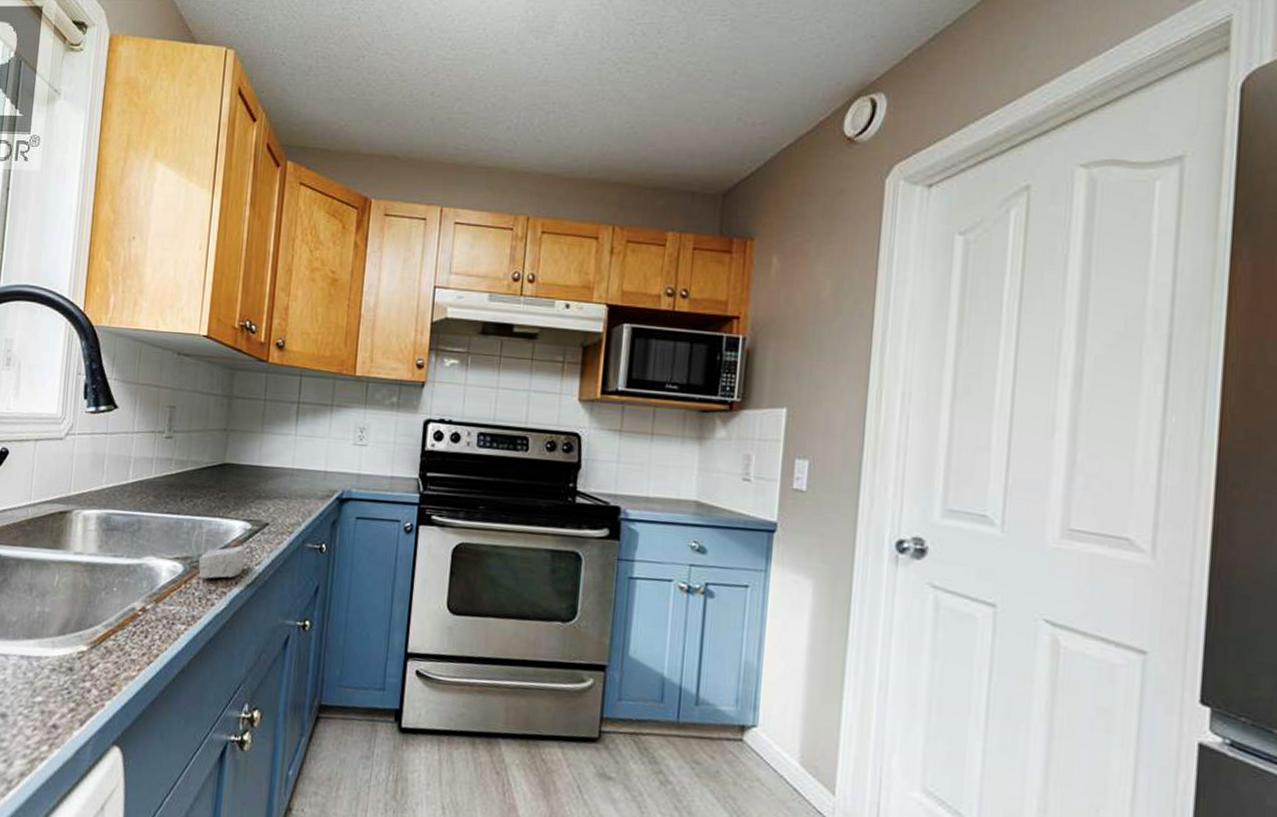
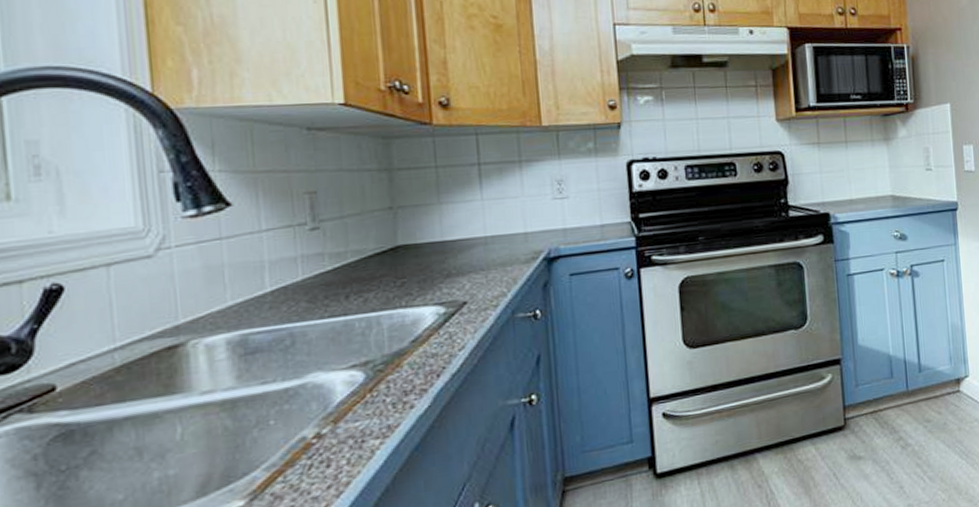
soap bar: present [198,545,246,579] -> none [383,332,445,381]

